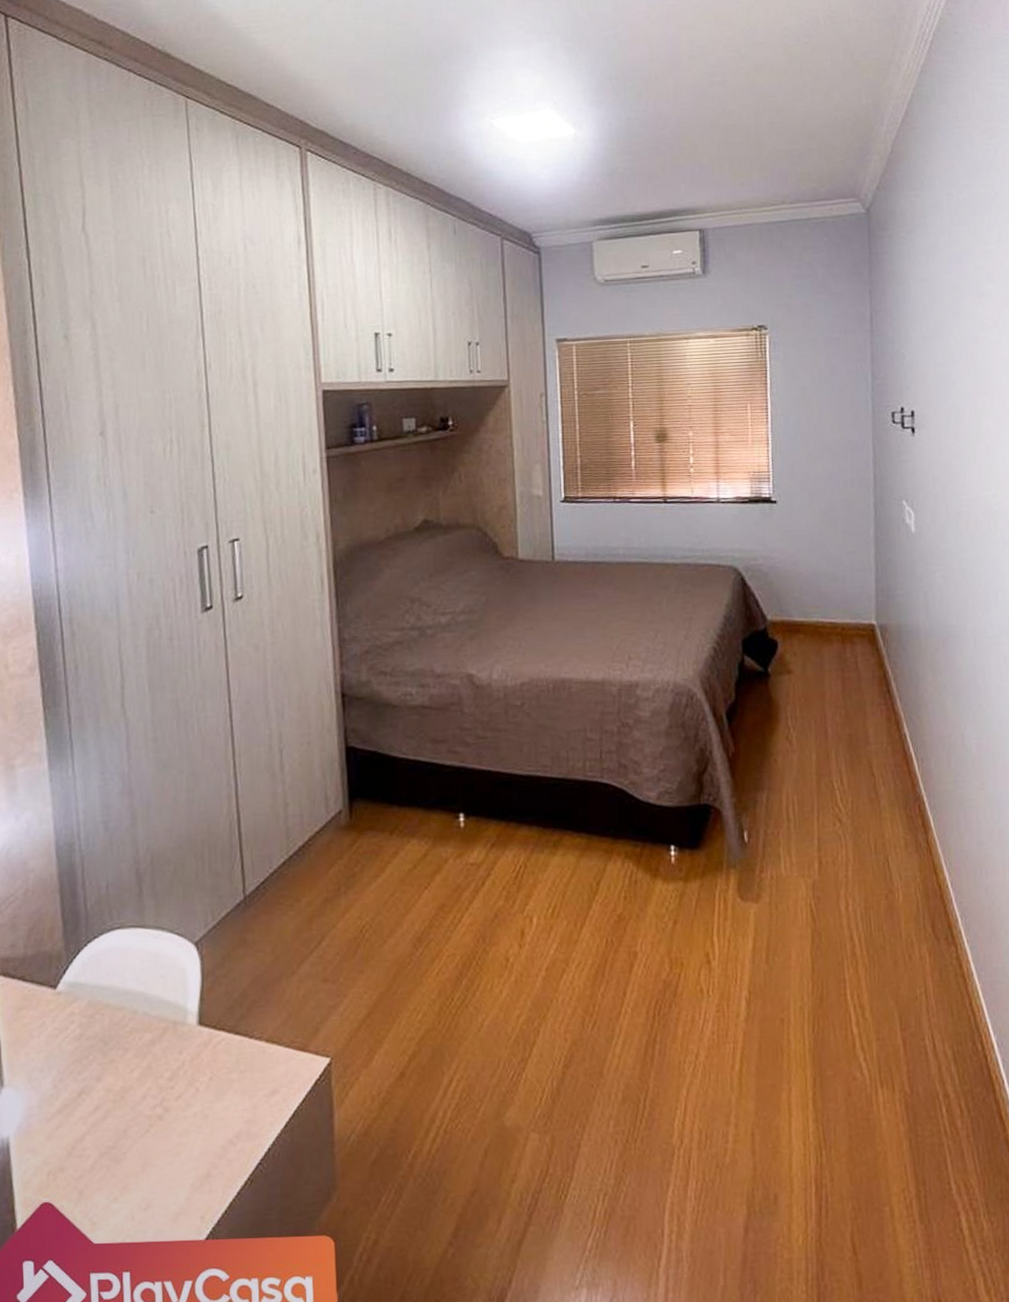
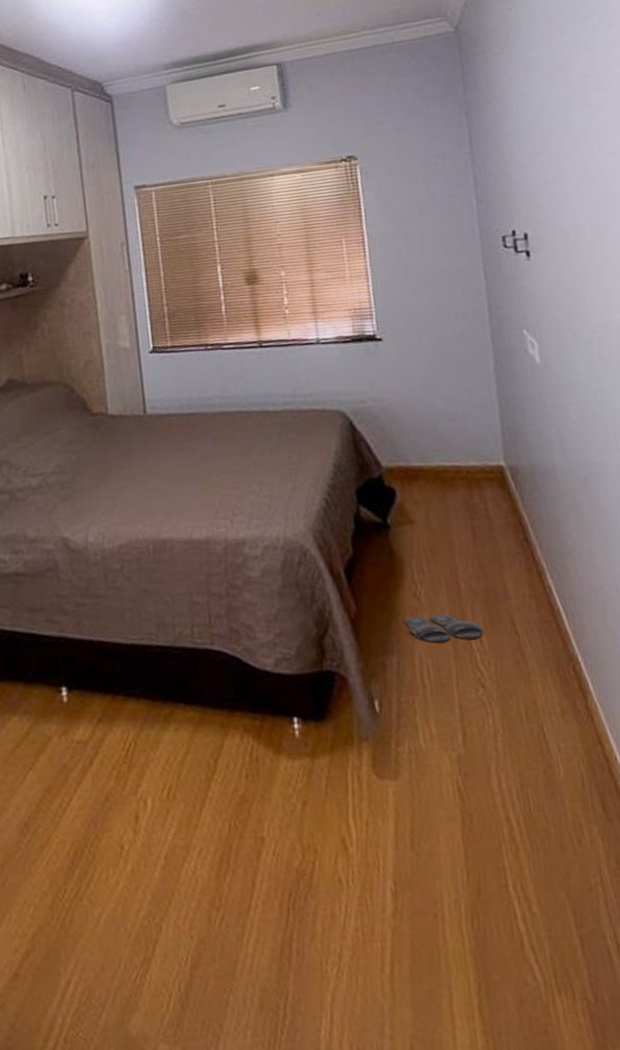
slippers: none [776,757,843,782] -> present [404,615,482,644]

